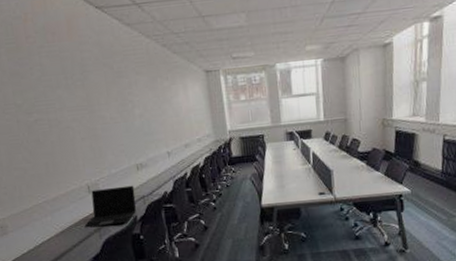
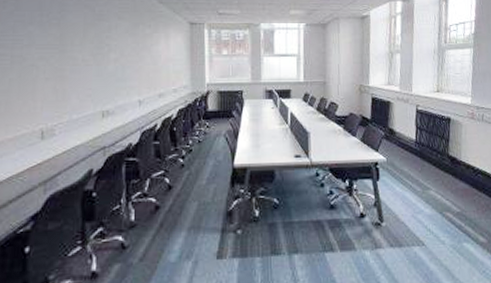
laptop: present [84,185,136,228] -> none [28,134,96,180]

